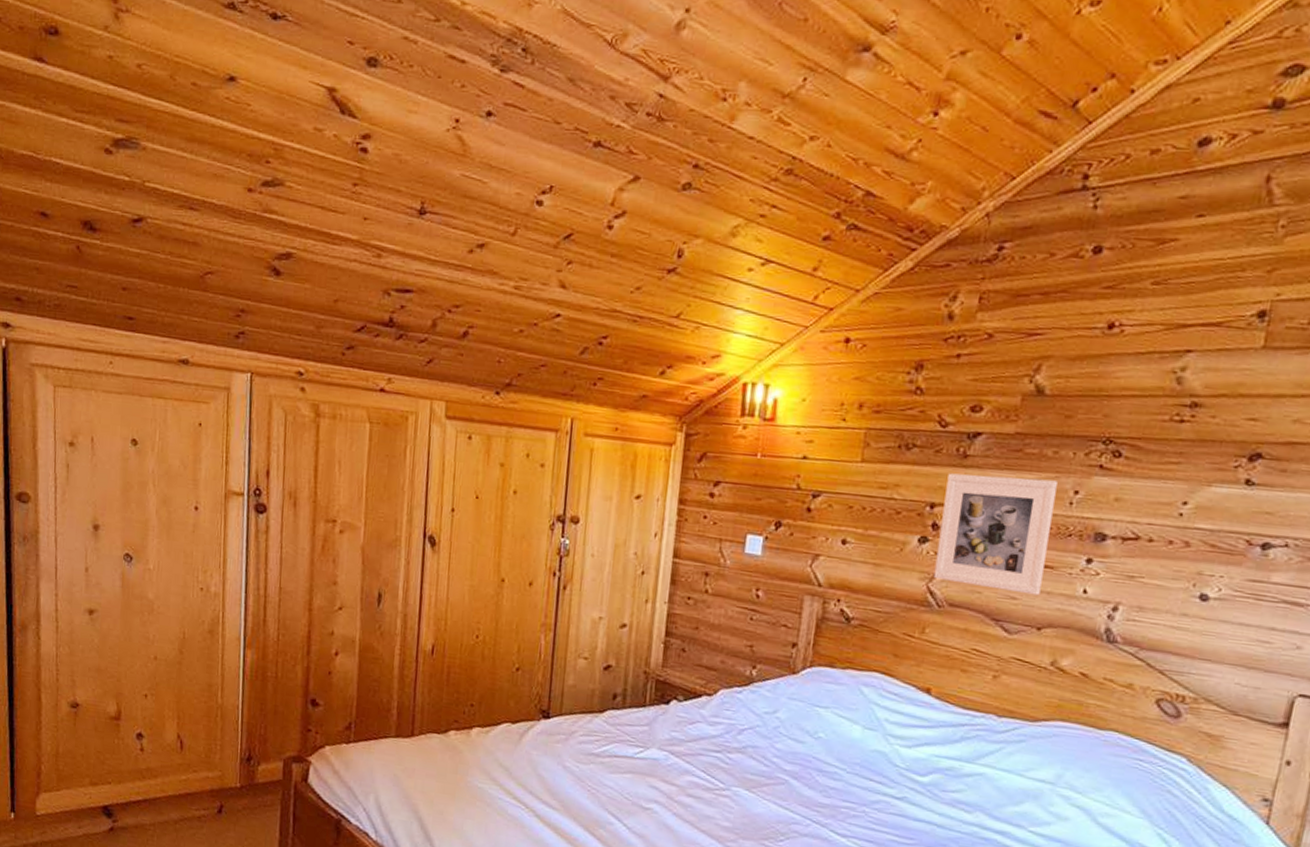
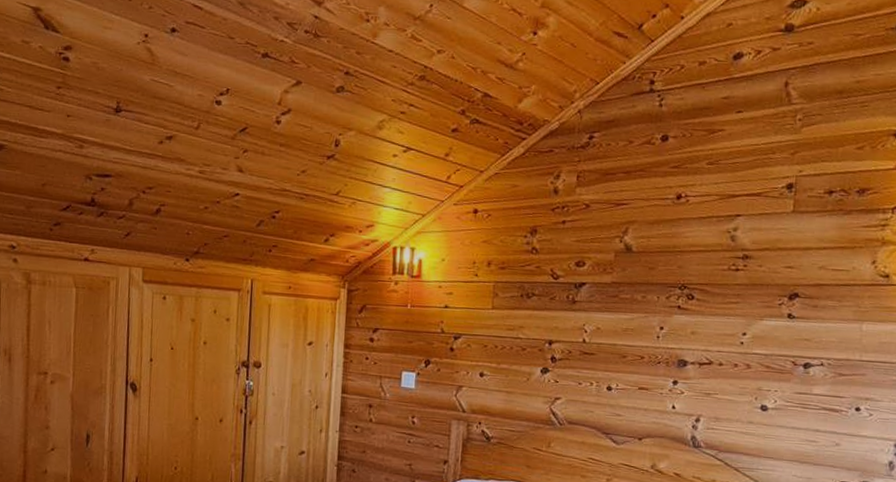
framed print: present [933,473,1058,596] -> none [554,316,647,412]

